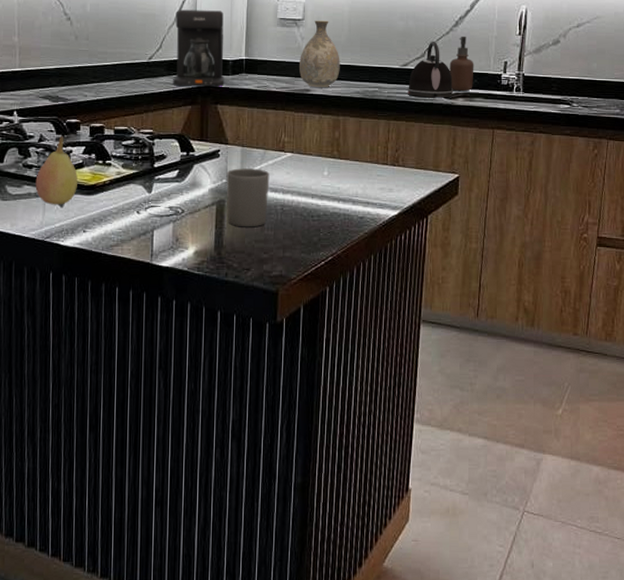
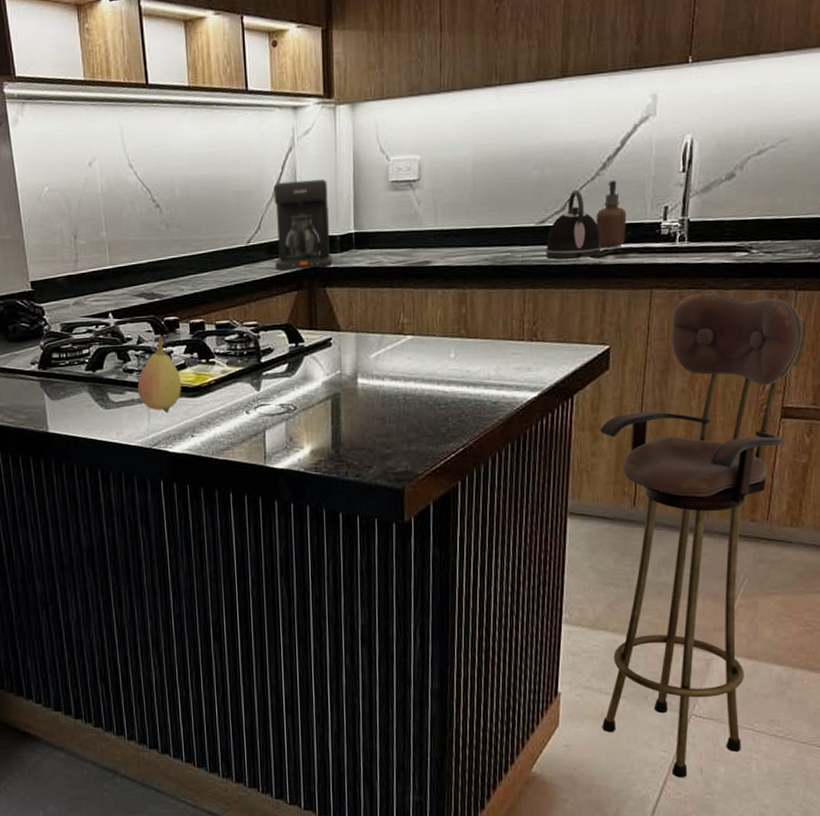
mug: present [226,168,270,228] -> none [340,356,389,422]
vase: present [299,20,340,88] -> none [417,178,465,259]
bar stool: none [447,136,616,572] -> present [600,293,807,778]

